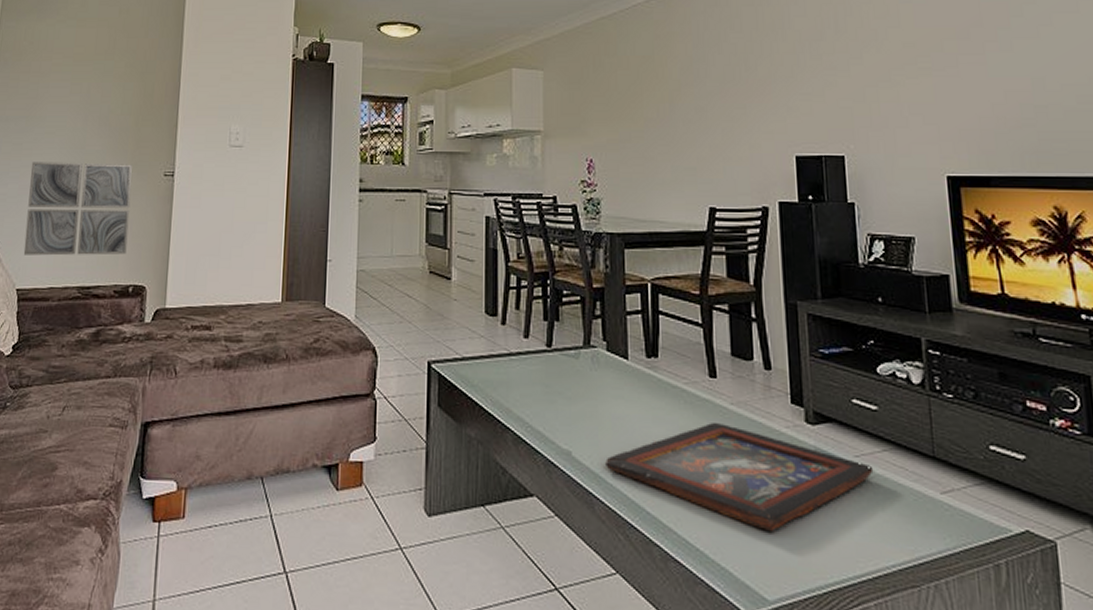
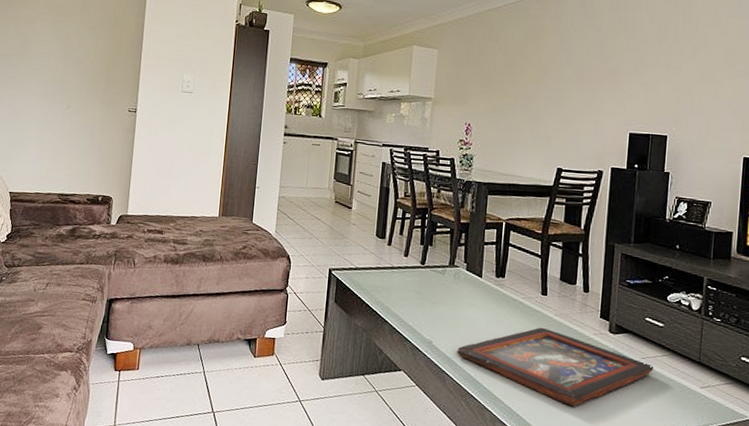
wall art: present [23,162,133,256] -> none [15,92,103,171]

